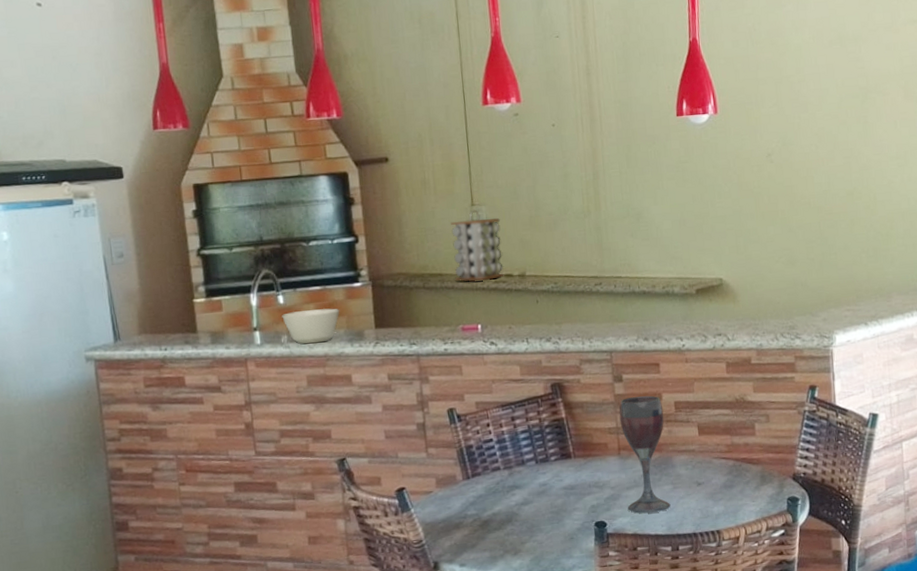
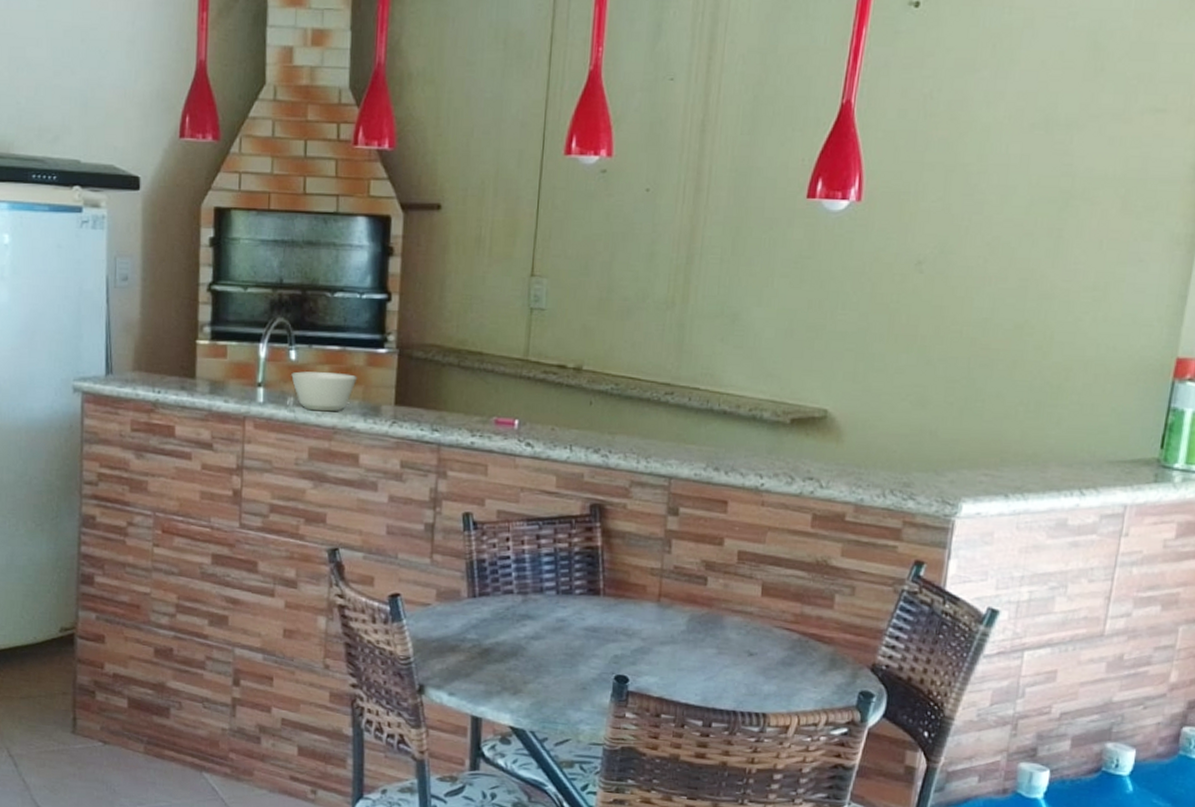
spice rack: present [451,209,504,282] -> none [497,280,562,369]
cup: present [619,395,671,514] -> none [657,536,723,678]

